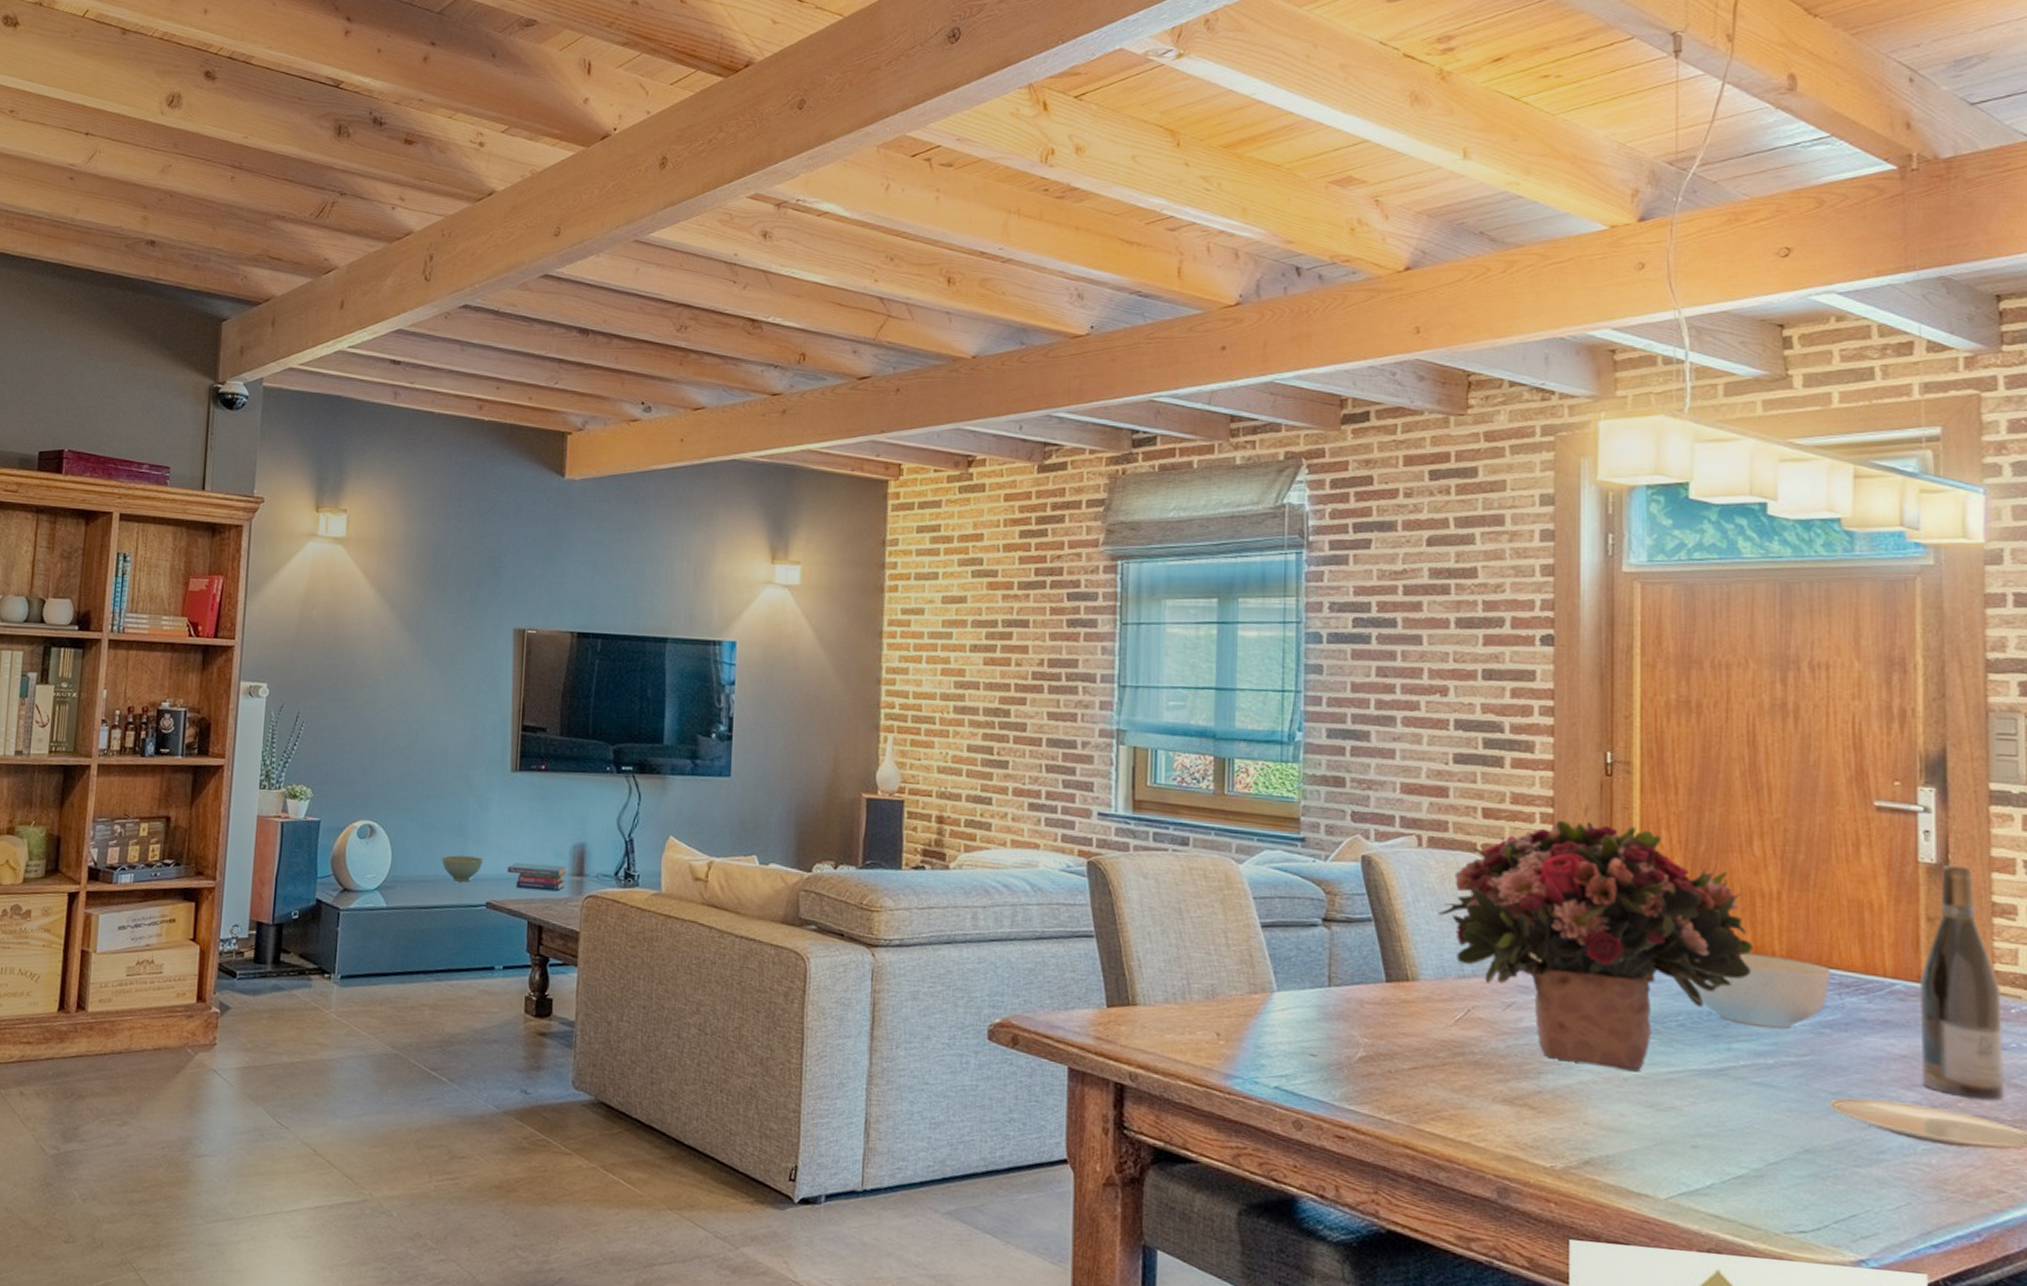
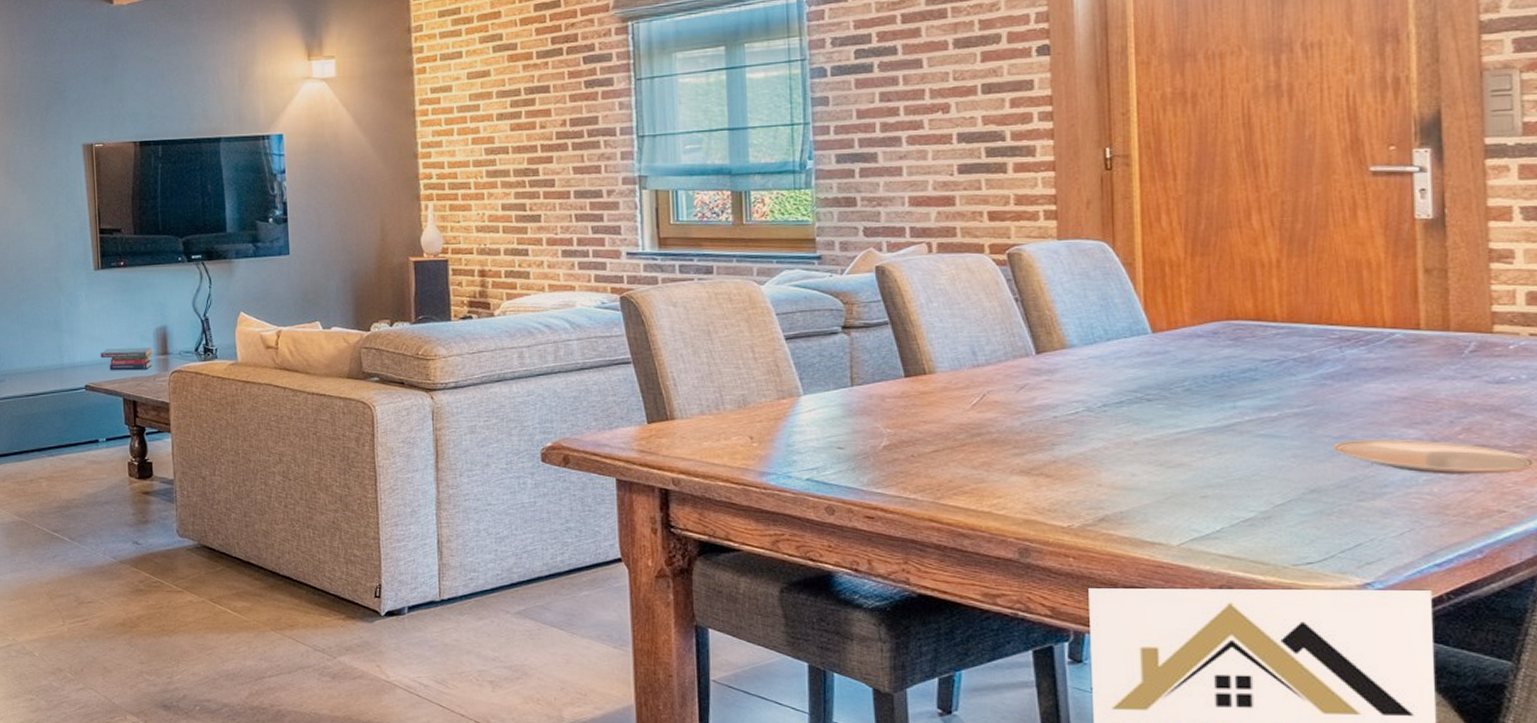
bowl: present [441,855,484,882] -> none [41,347,79,370]
bouquet: present [1438,820,1753,1072] -> none [950,214,1255,436]
bowl: present [1689,953,1831,1030] -> none [1193,318,1331,385]
wine bottle: present [1919,865,2006,1099] -> none [1418,218,1505,429]

